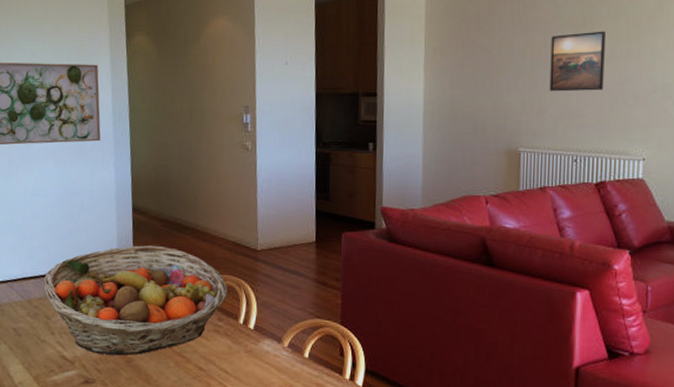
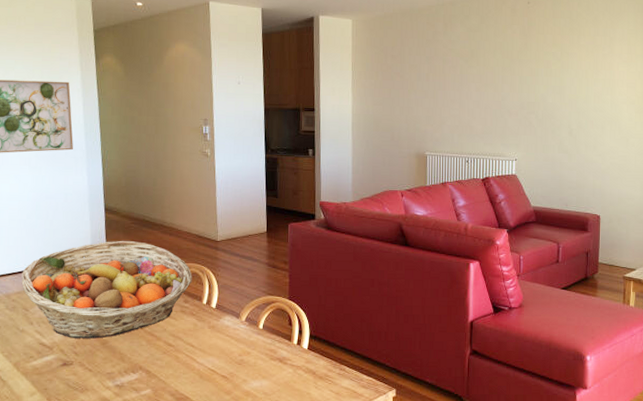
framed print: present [549,31,605,92] -> none [447,61,487,108]

